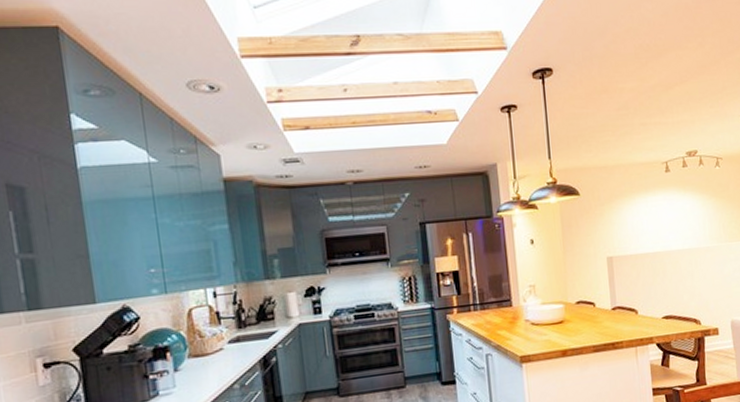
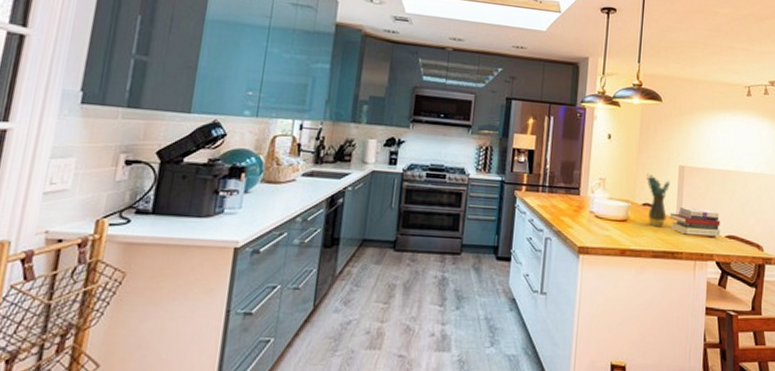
vase: none [576,270,602,323] -> present [647,173,670,227]
books: none [604,295,658,325] -> present [669,206,721,238]

